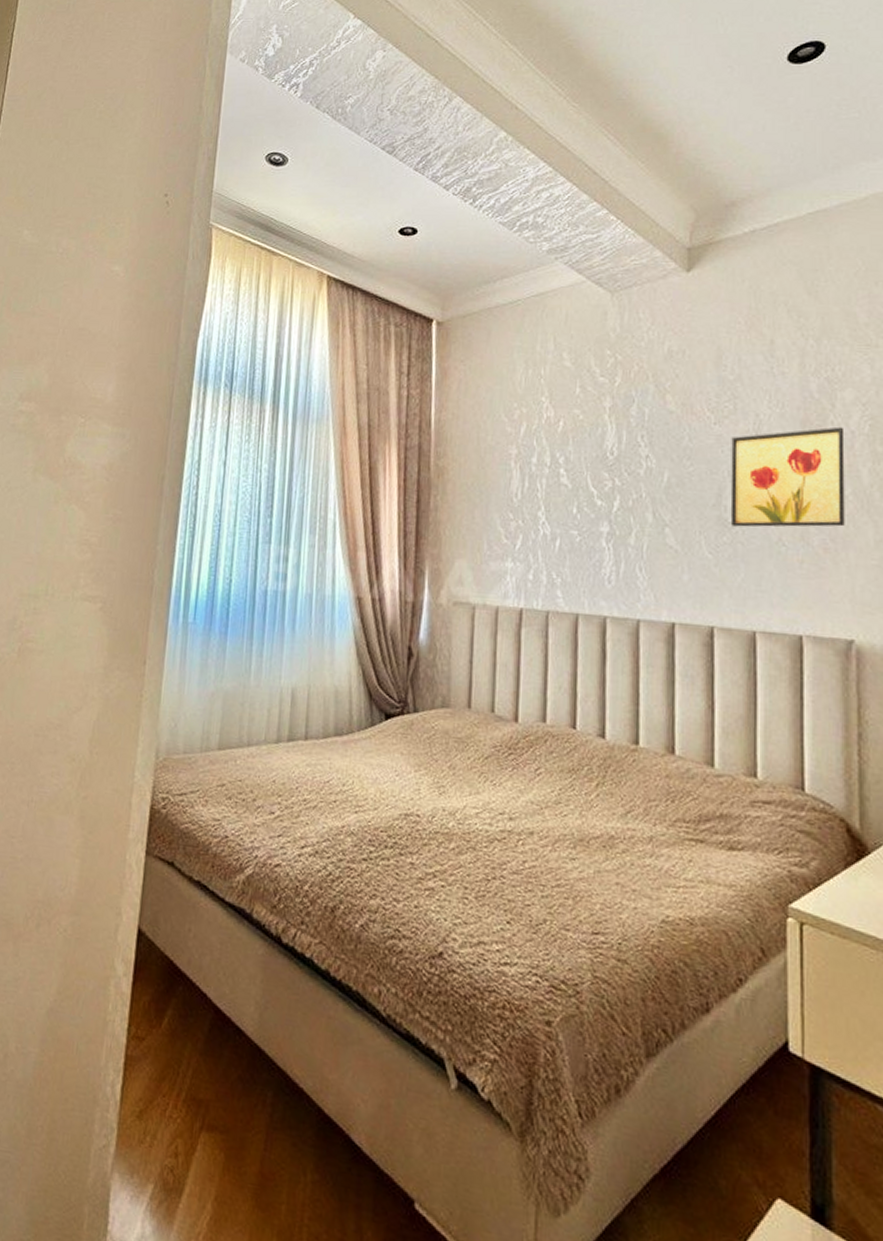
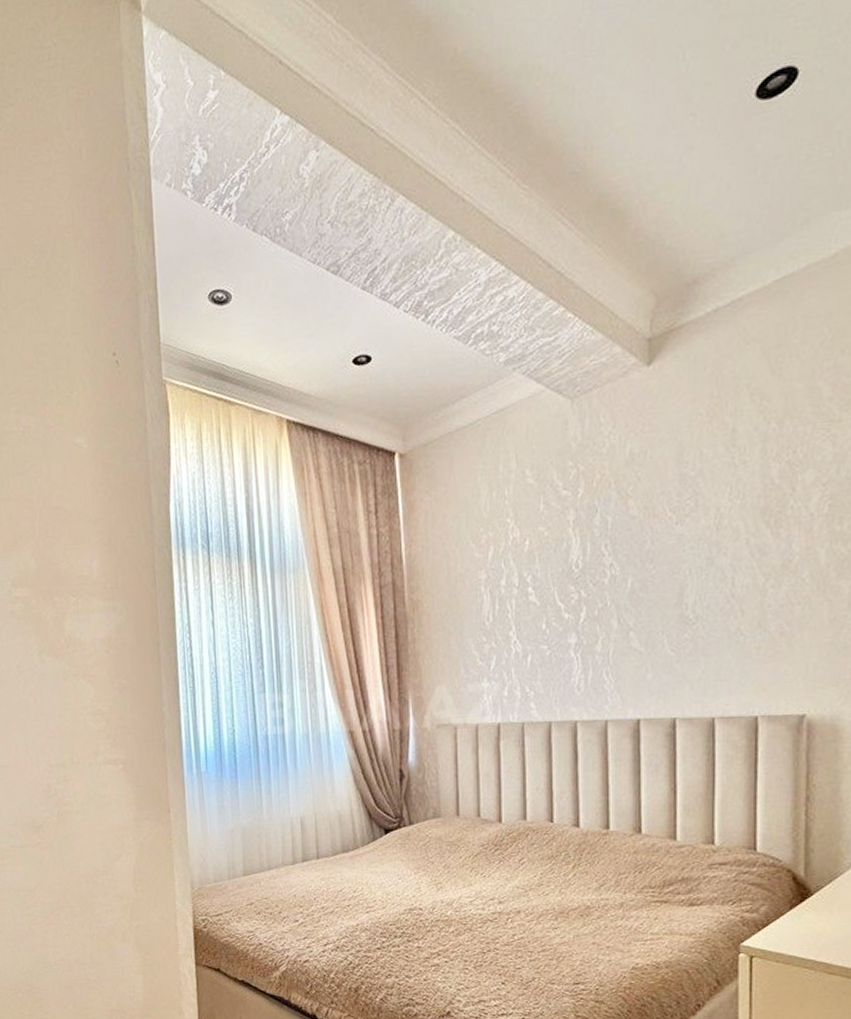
wall art: present [730,426,845,527] -> none [691,510,804,623]

